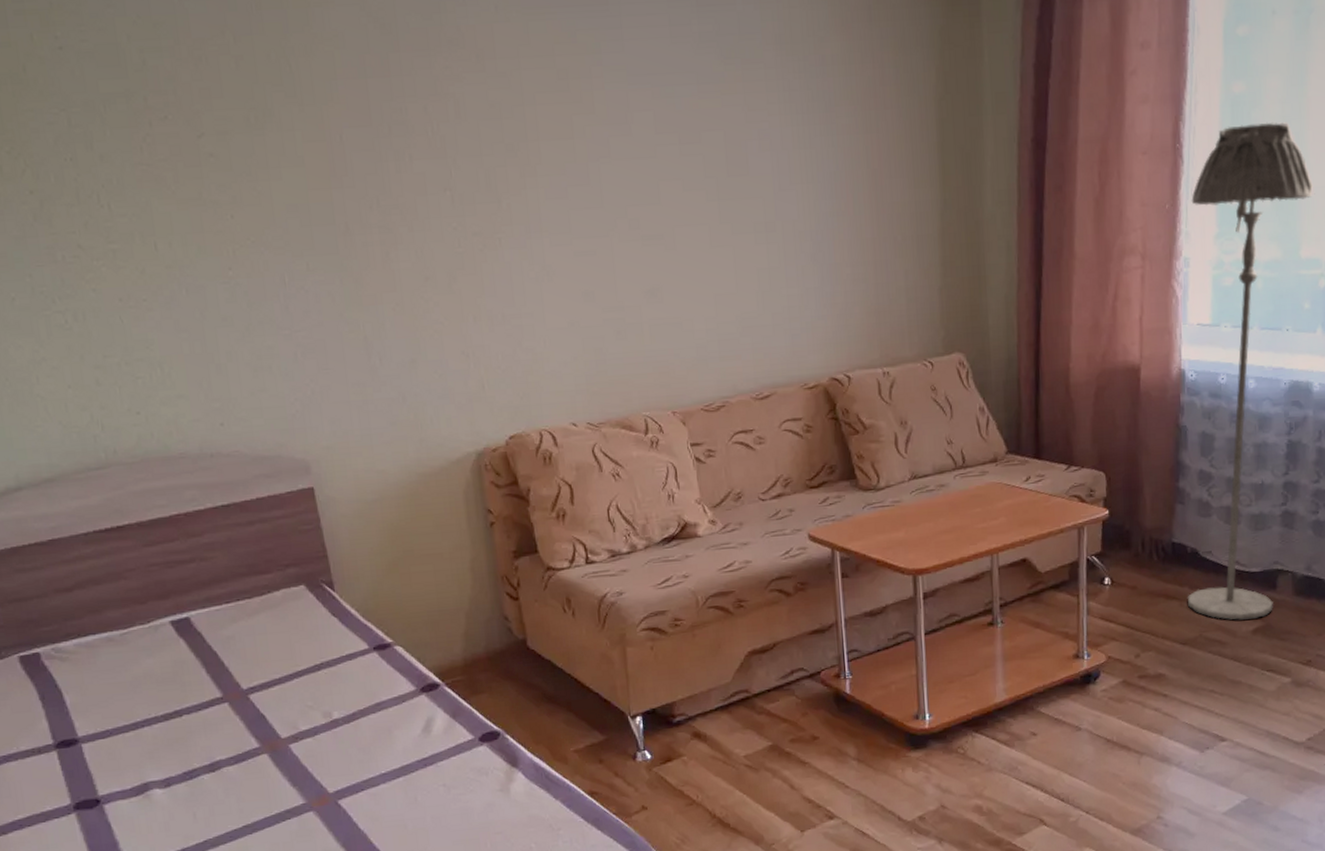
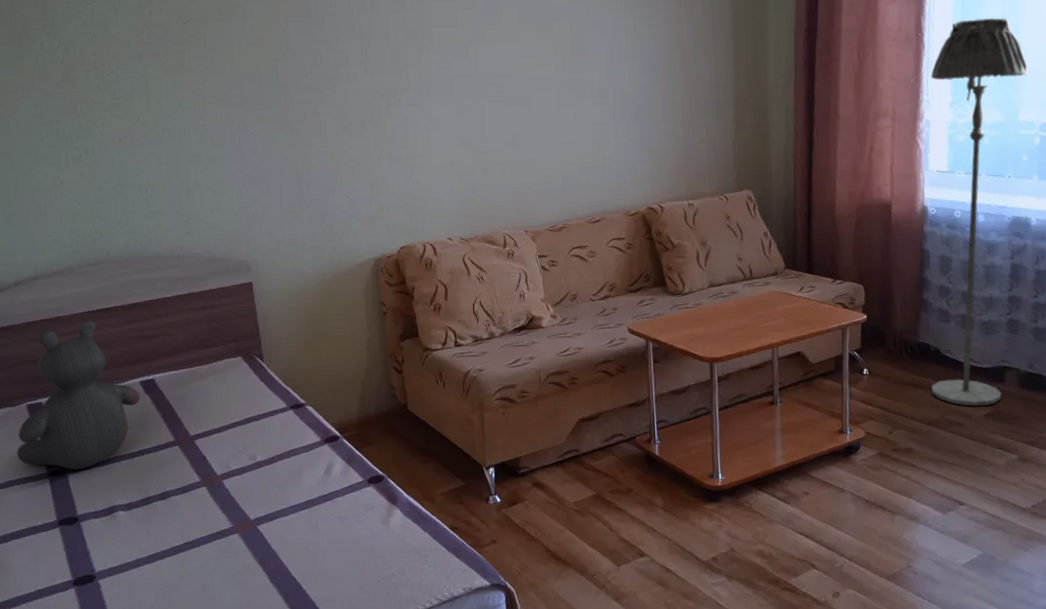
teddy bear: none [10,543,173,739] -> present [17,320,141,470]

